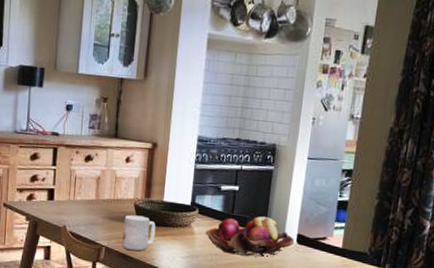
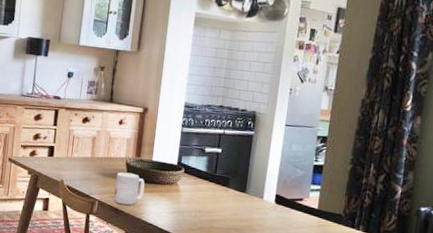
fruit basket: present [205,216,294,256] -> none [190,177,273,215]

